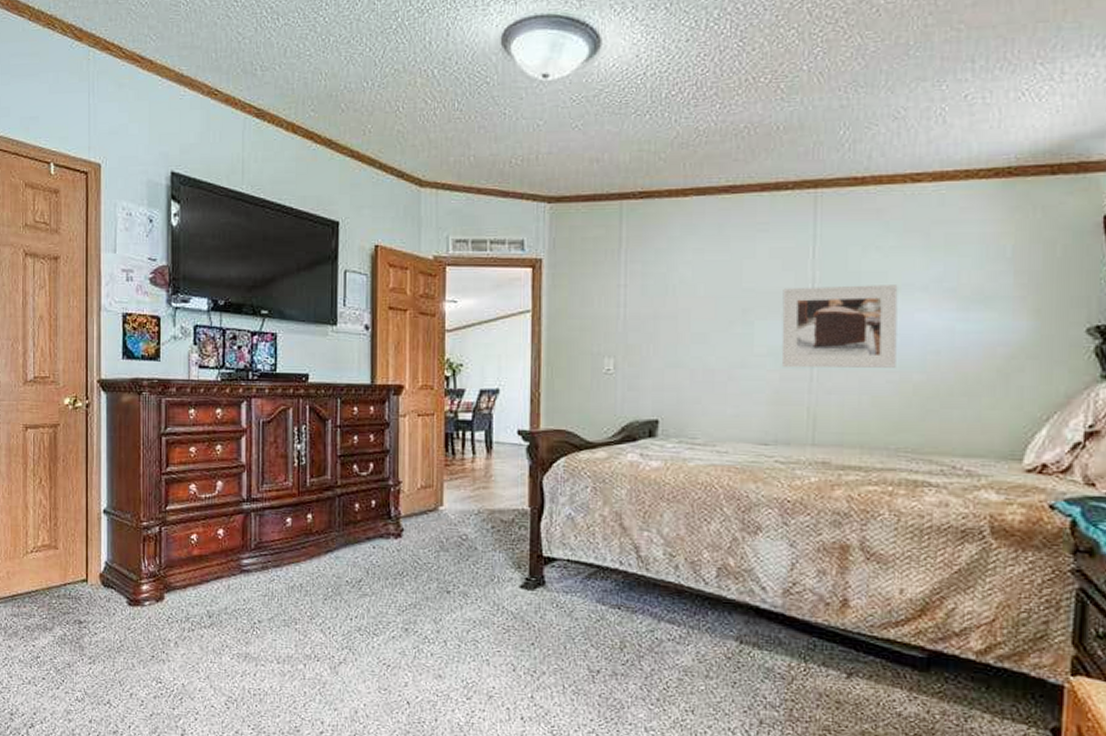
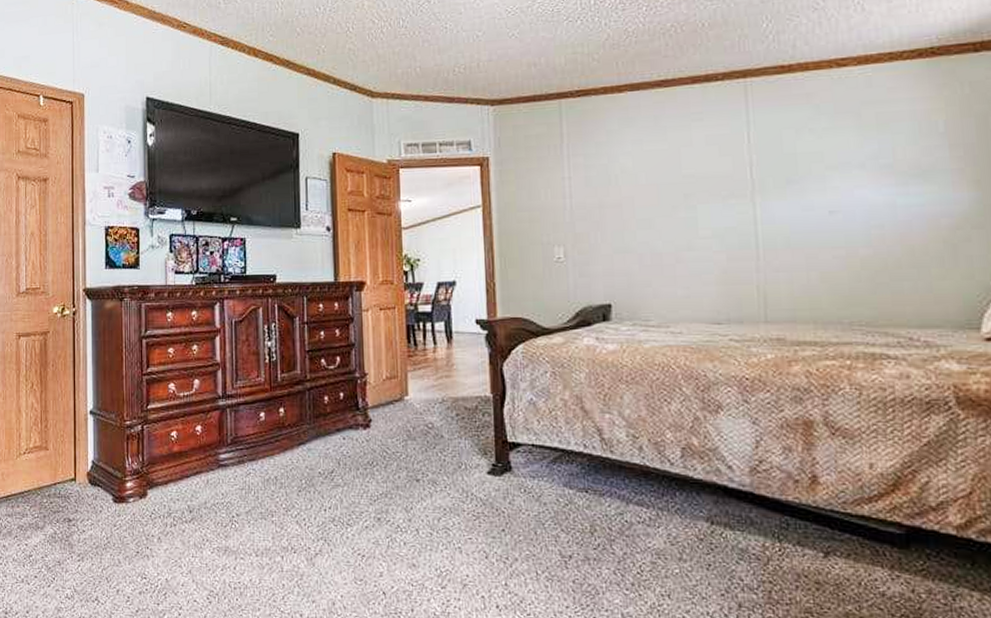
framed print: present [781,285,898,369] -> none [722,164,841,249]

